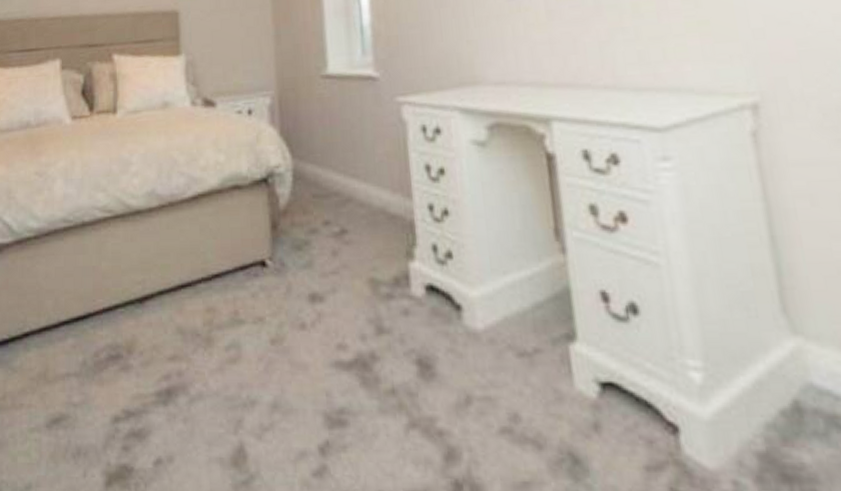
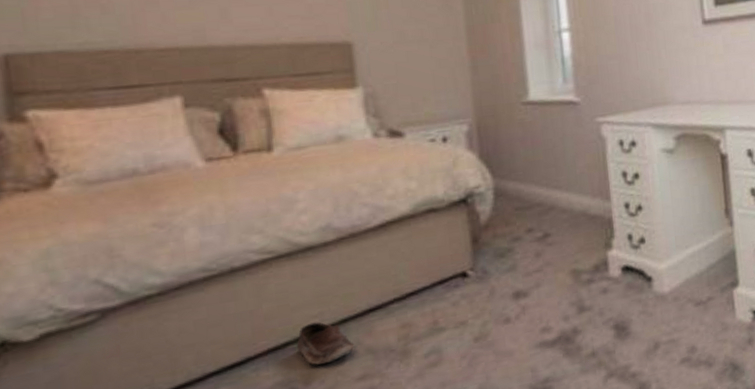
shoe: none [123,289,167,336] -> present [296,322,354,365]

